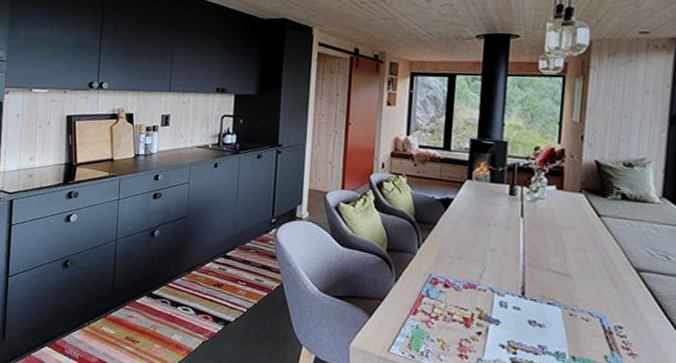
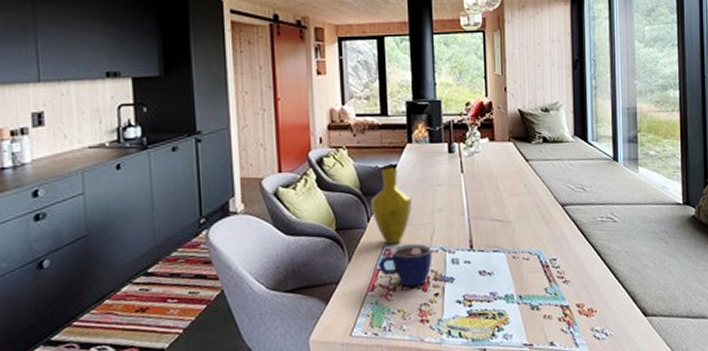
vase: none [422,199,465,275] -> present [370,167,412,245]
cup: none [423,277,480,321] -> present [378,244,432,287]

